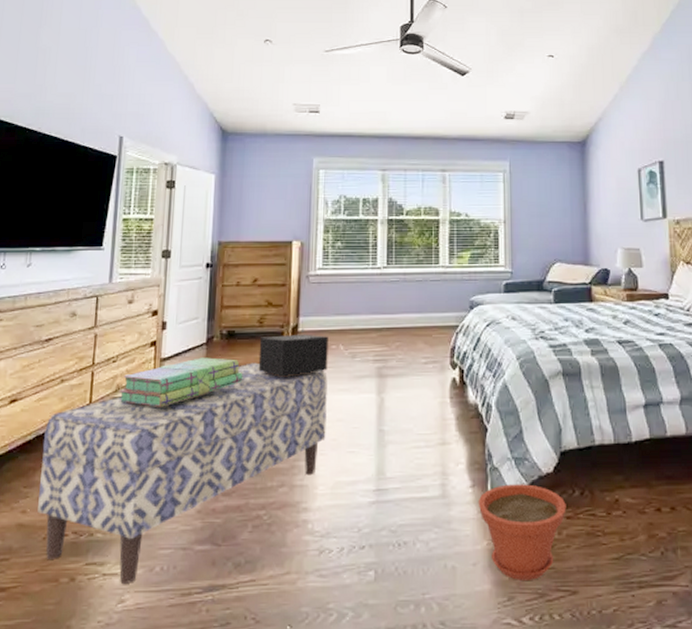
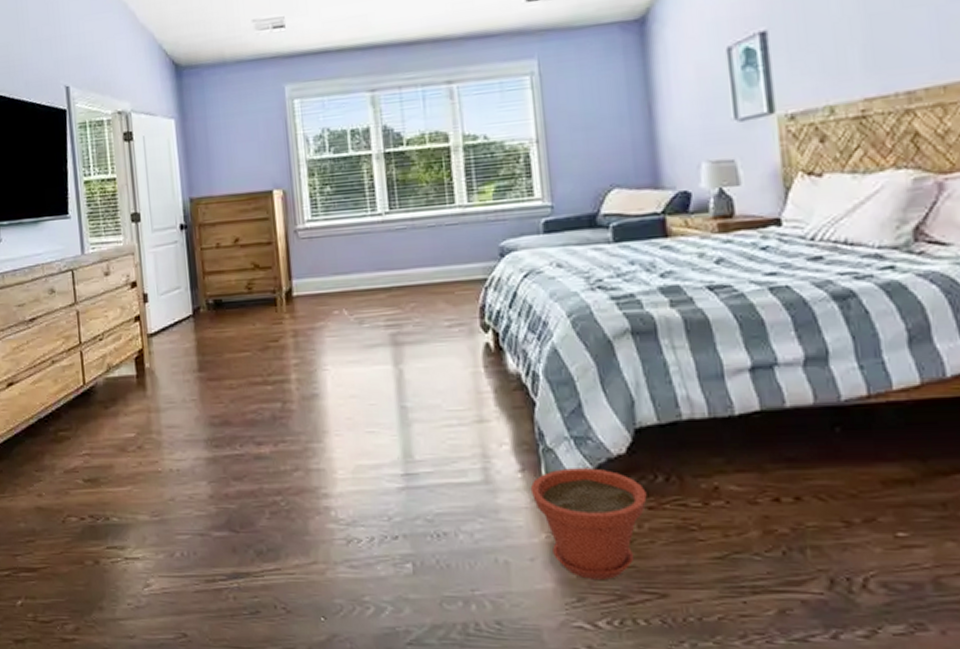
bench: present [38,362,327,584] -> none [45,334,339,568]
stack of books: present [119,357,243,407] -> none [111,331,239,387]
decorative box: present [258,328,329,376] -> none [250,292,332,348]

